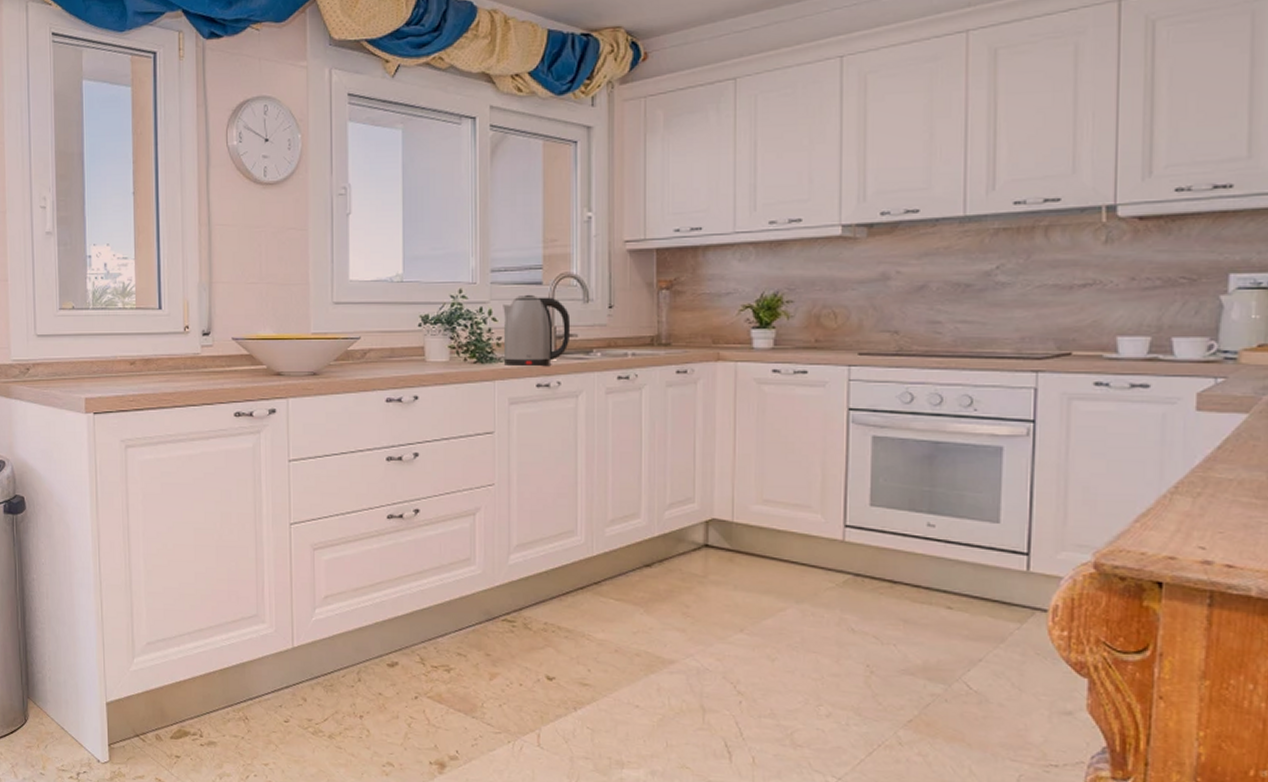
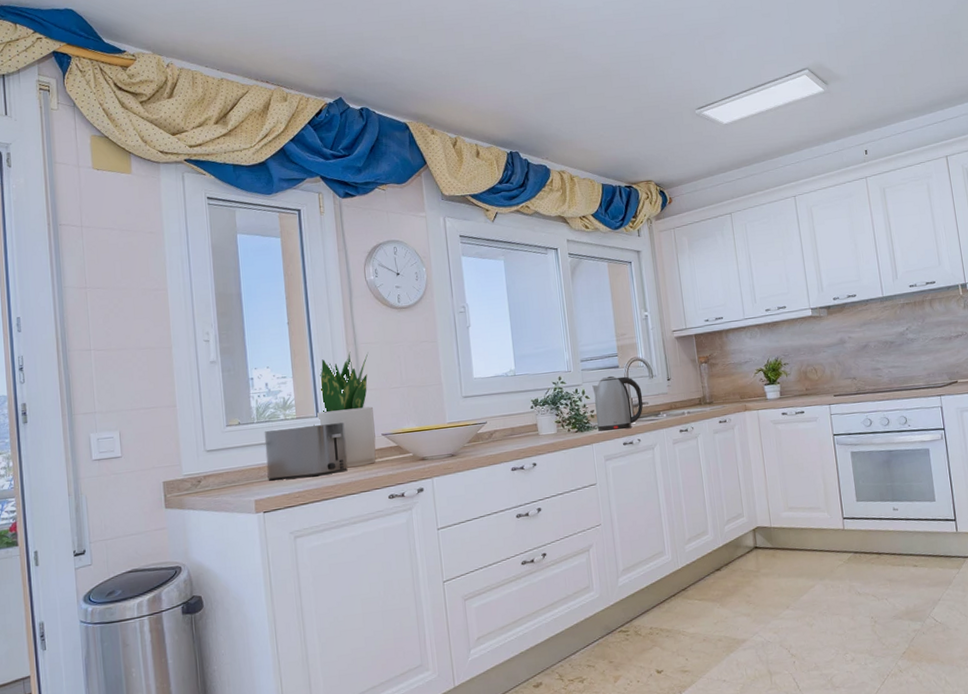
toaster: none [99,319,191,381] -> present [264,422,349,481]
planter: none [155,234,225,374] -> present [313,352,376,468]

